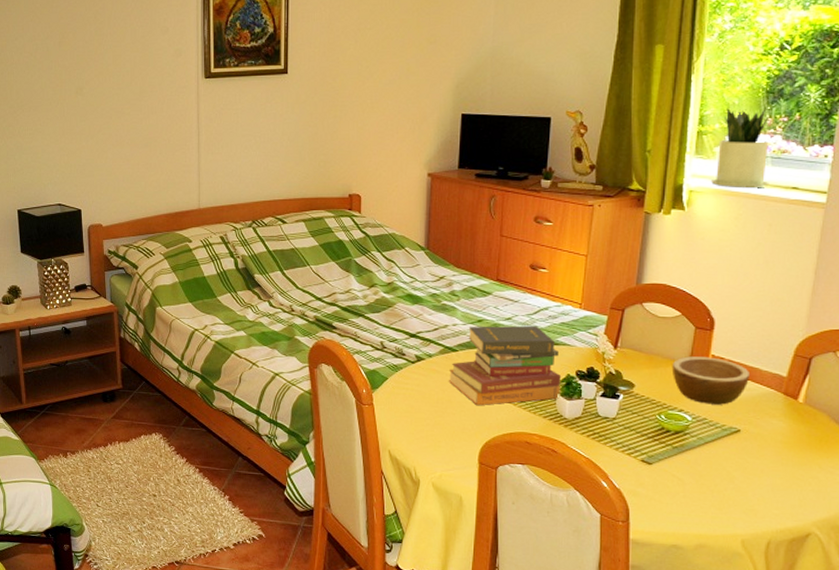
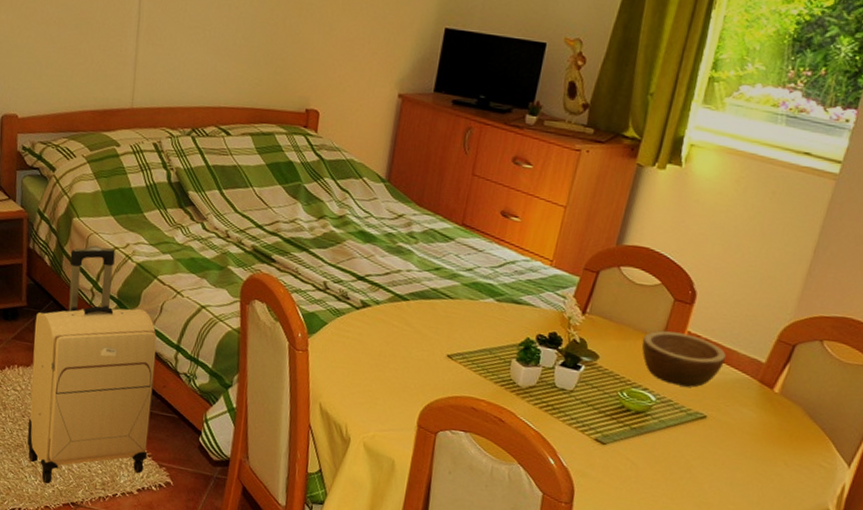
suitcase: none [130,329,240,547] -> present [27,245,157,484]
books: present [448,325,561,406] -> none [394,274,521,364]
planter: present [710,108,770,189] -> none [715,54,792,150]

